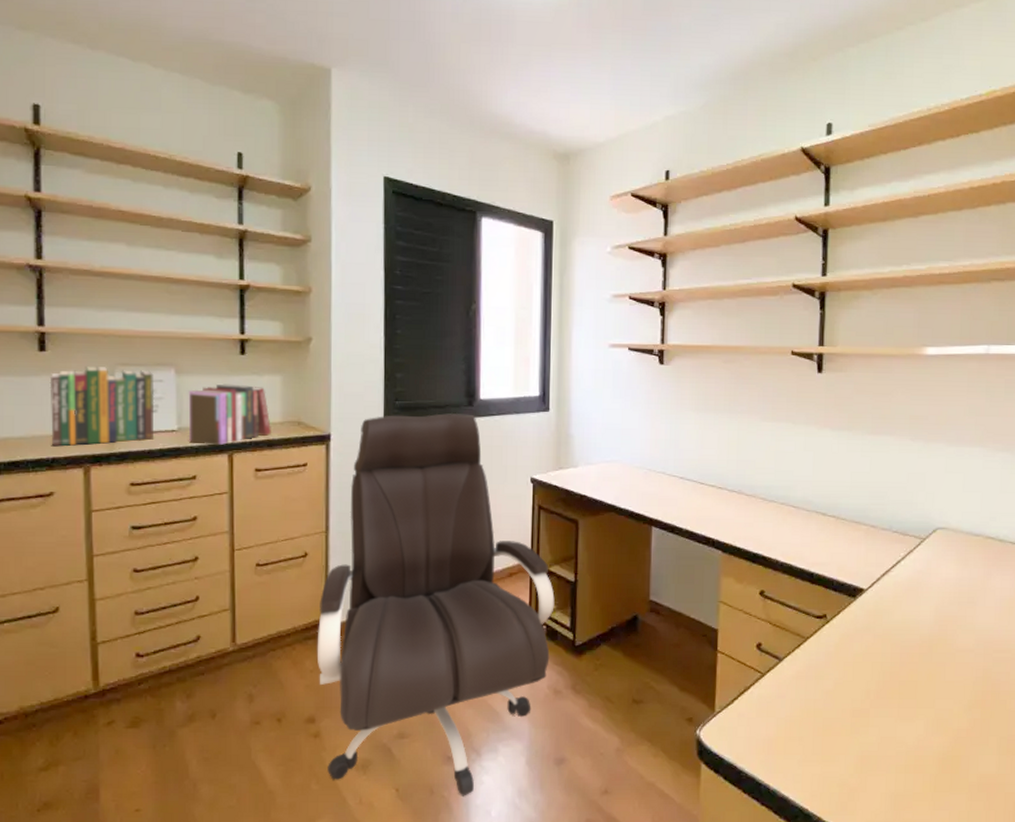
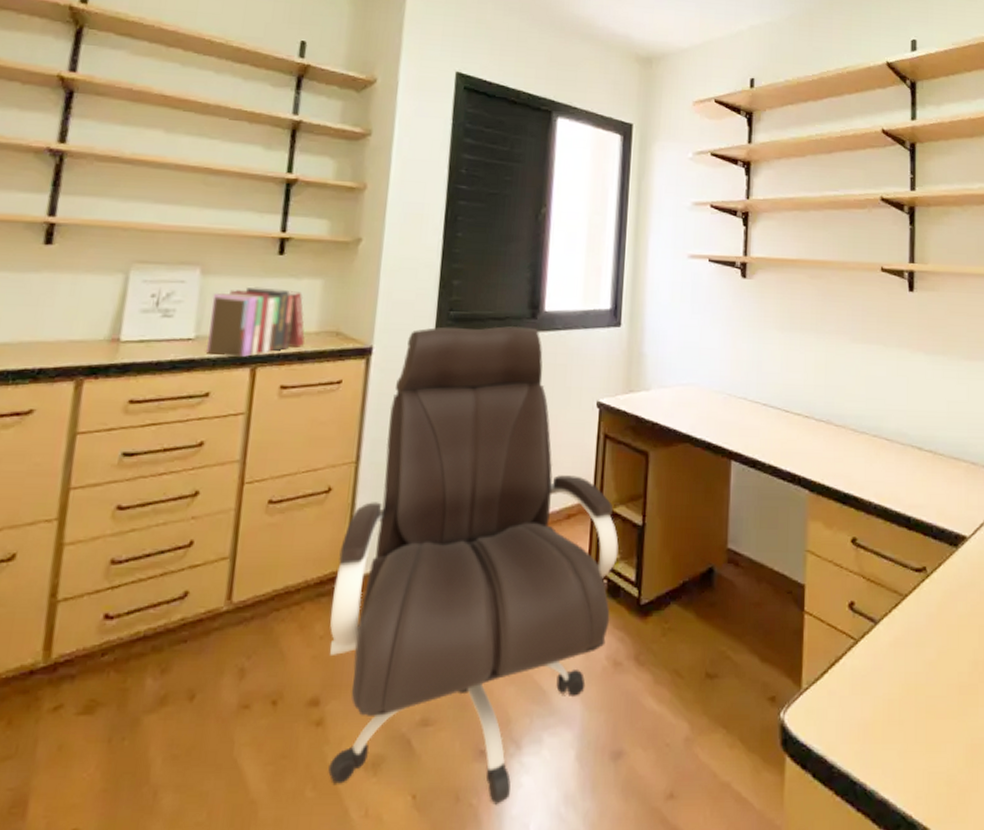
books: present [49,366,155,447] -> none [40,263,175,356]

